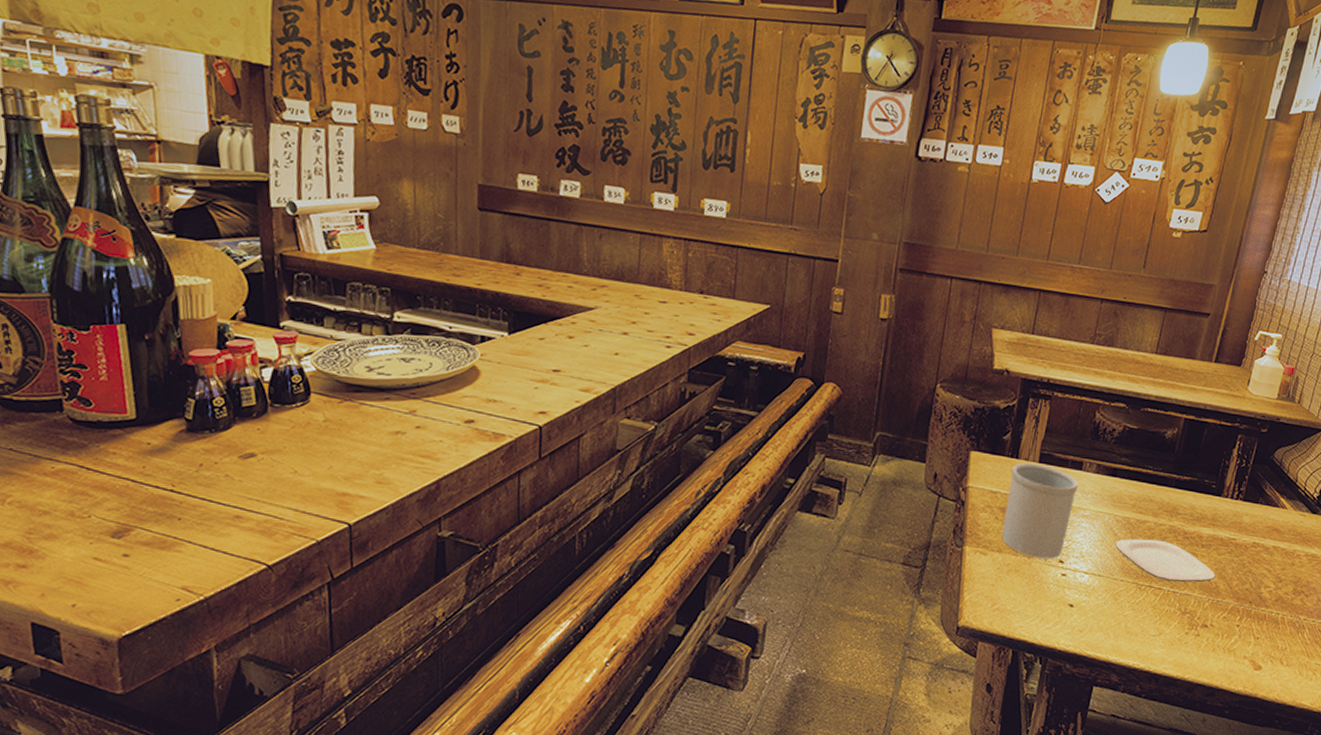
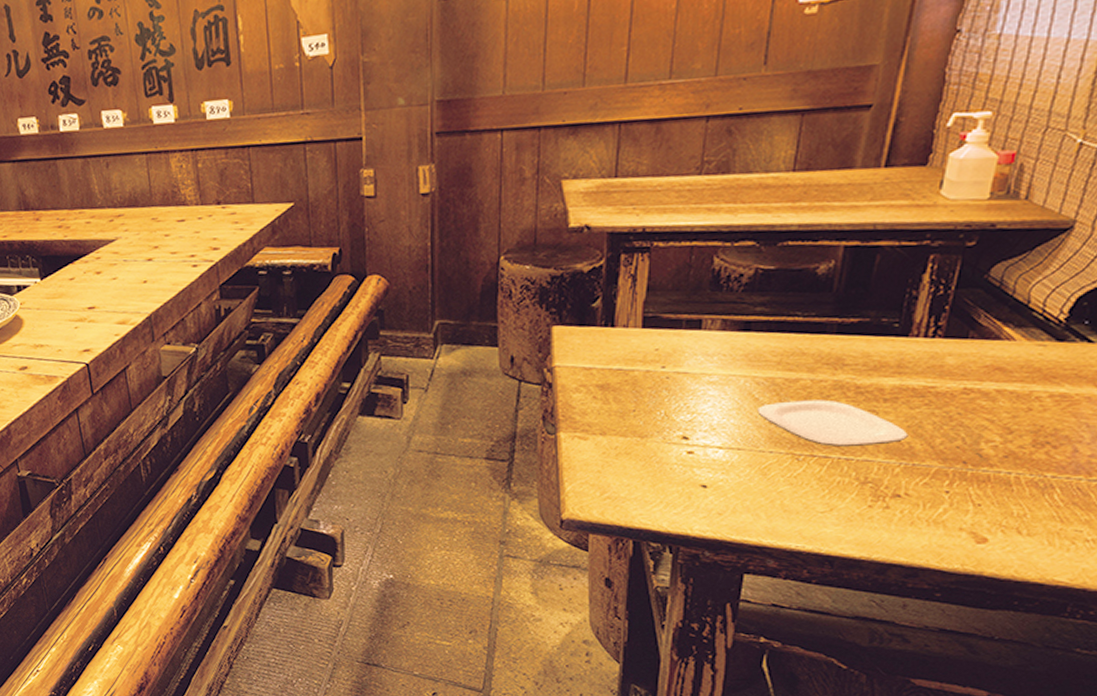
utensil holder: present [1001,462,1079,559] -> none [603,329,699,437]

